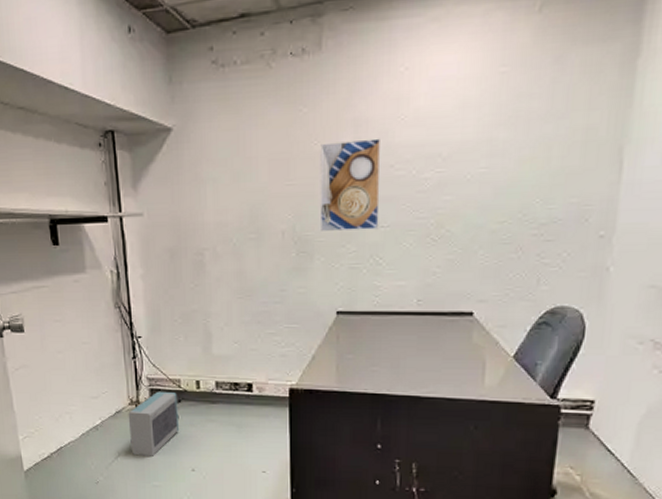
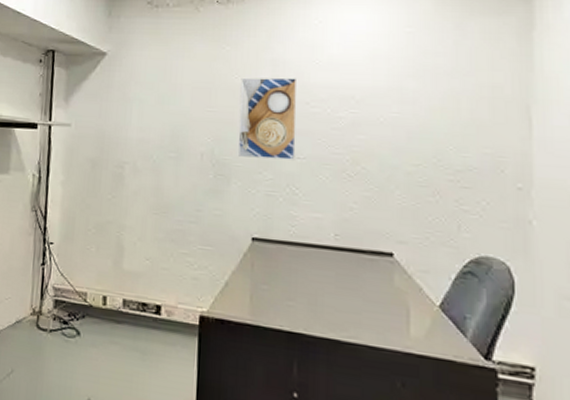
air purifier: present [128,391,180,456] -> none [25,303,82,378]

